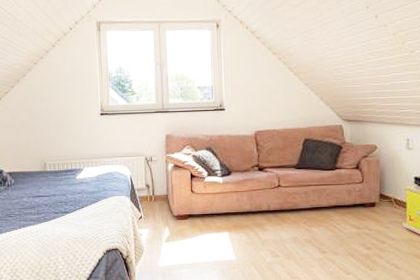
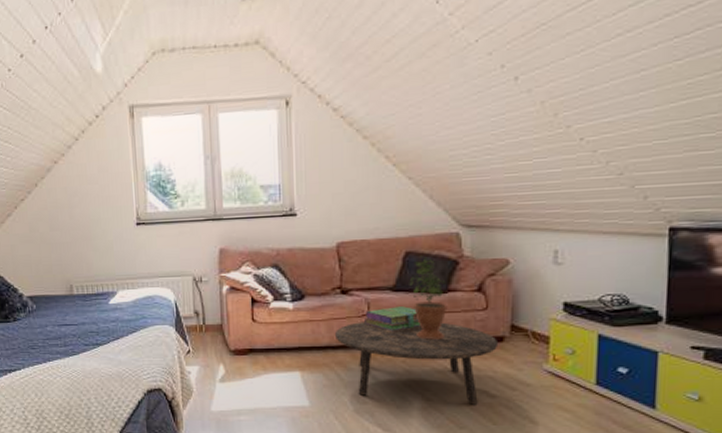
coffee table: none [255,192,372,256] -> present [335,322,499,405]
stack of books: none [276,180,317,200] -> present [365,306,422,331]
potted plant: none [307,142,336,206] -> present [409,255,448,340]

